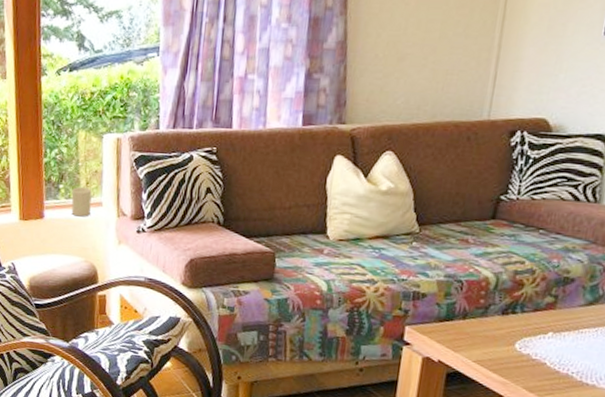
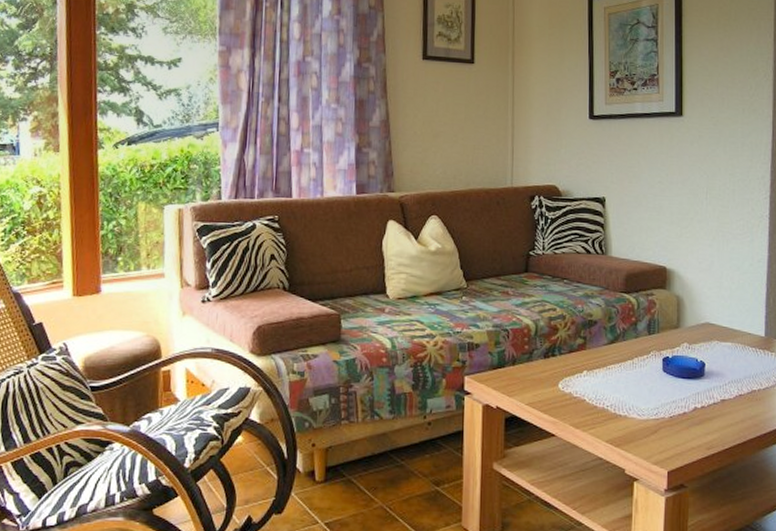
candle: present [71,187,92,217] -> none [131,258,153,290]

